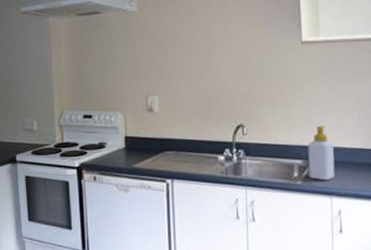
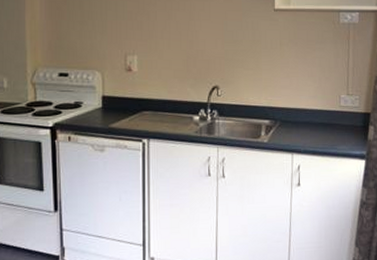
soap bottle: present [307,125,335,181] -> none [274,88,298,139]

